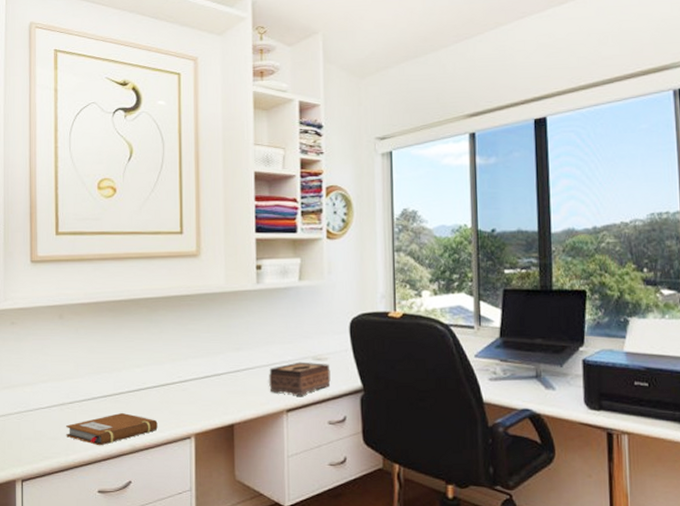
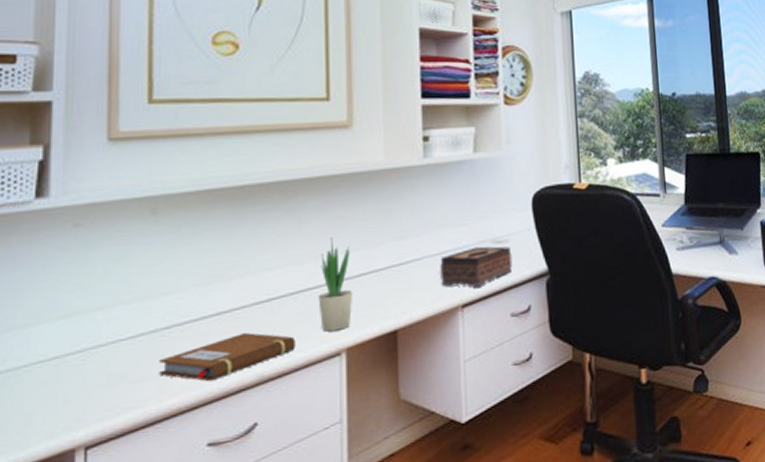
potted plant: none [174,345,200,419] -> present [318,237,353,332]

